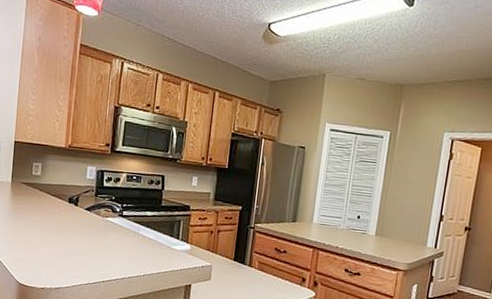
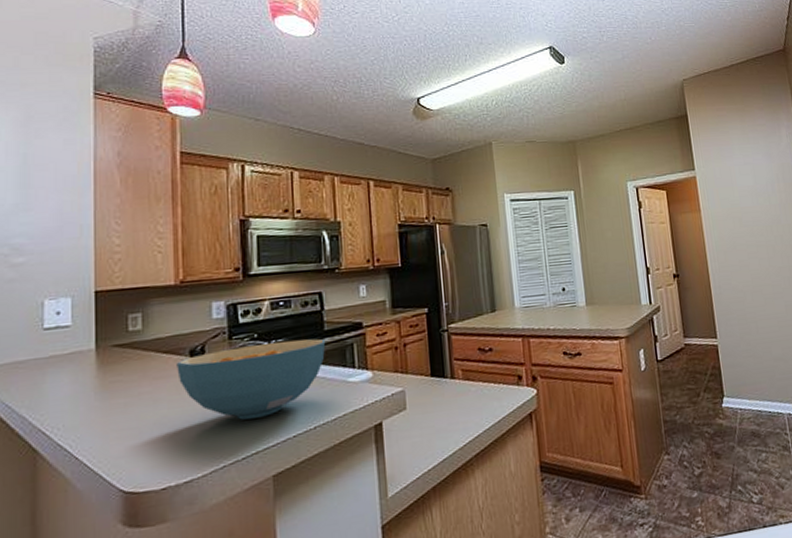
cereal bowl: none [59,202,161,258] -> present [176,338,326,420]

